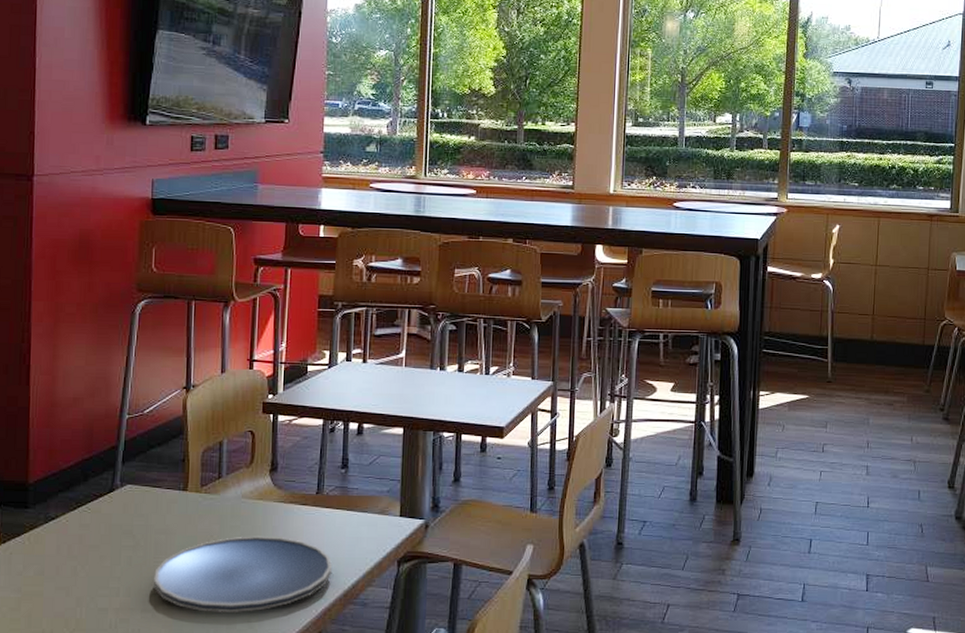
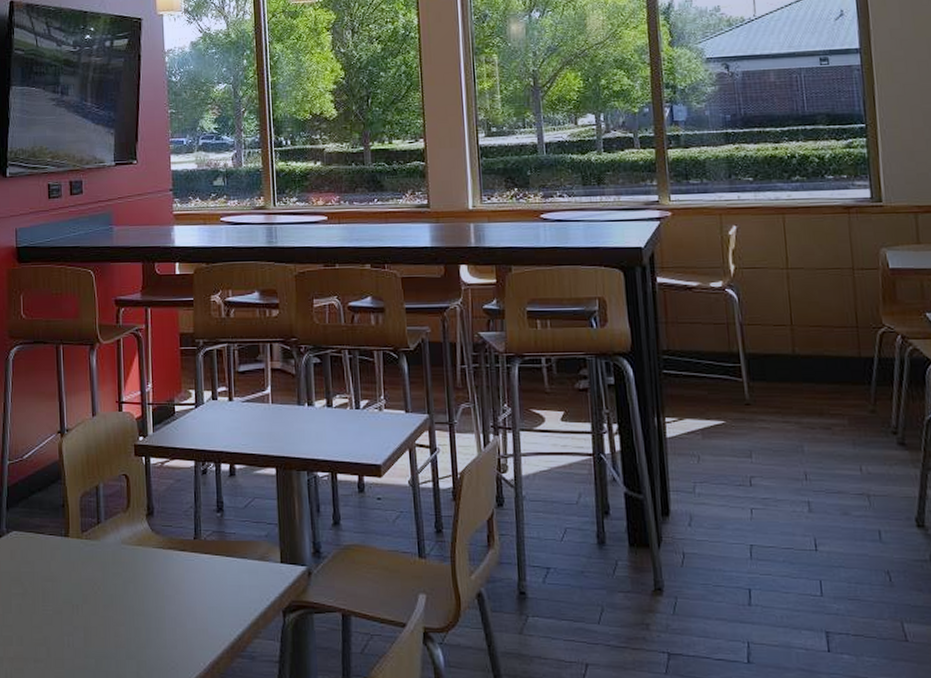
plate: present [154,536,333,612] -> none [44,583,217,664]

